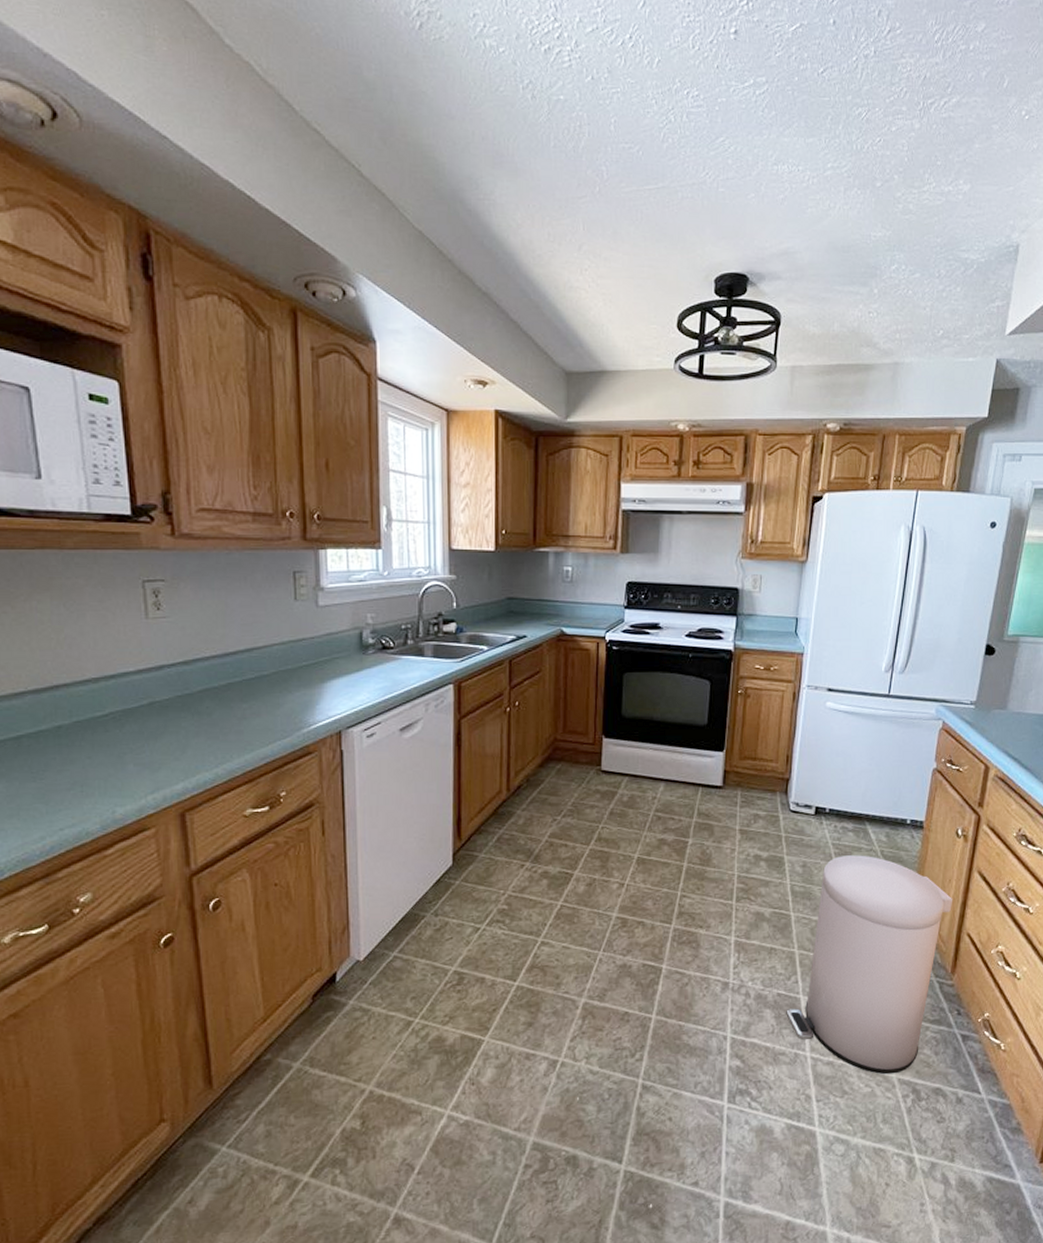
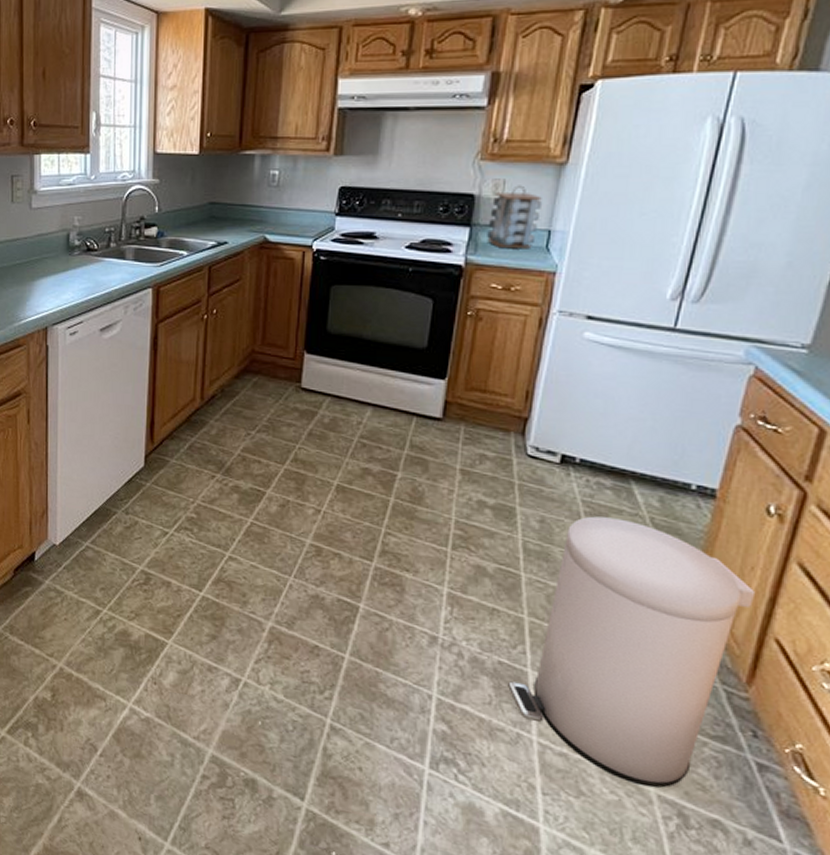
spice rack: none [750,580,790,635] -> present [487,185,542,249]

